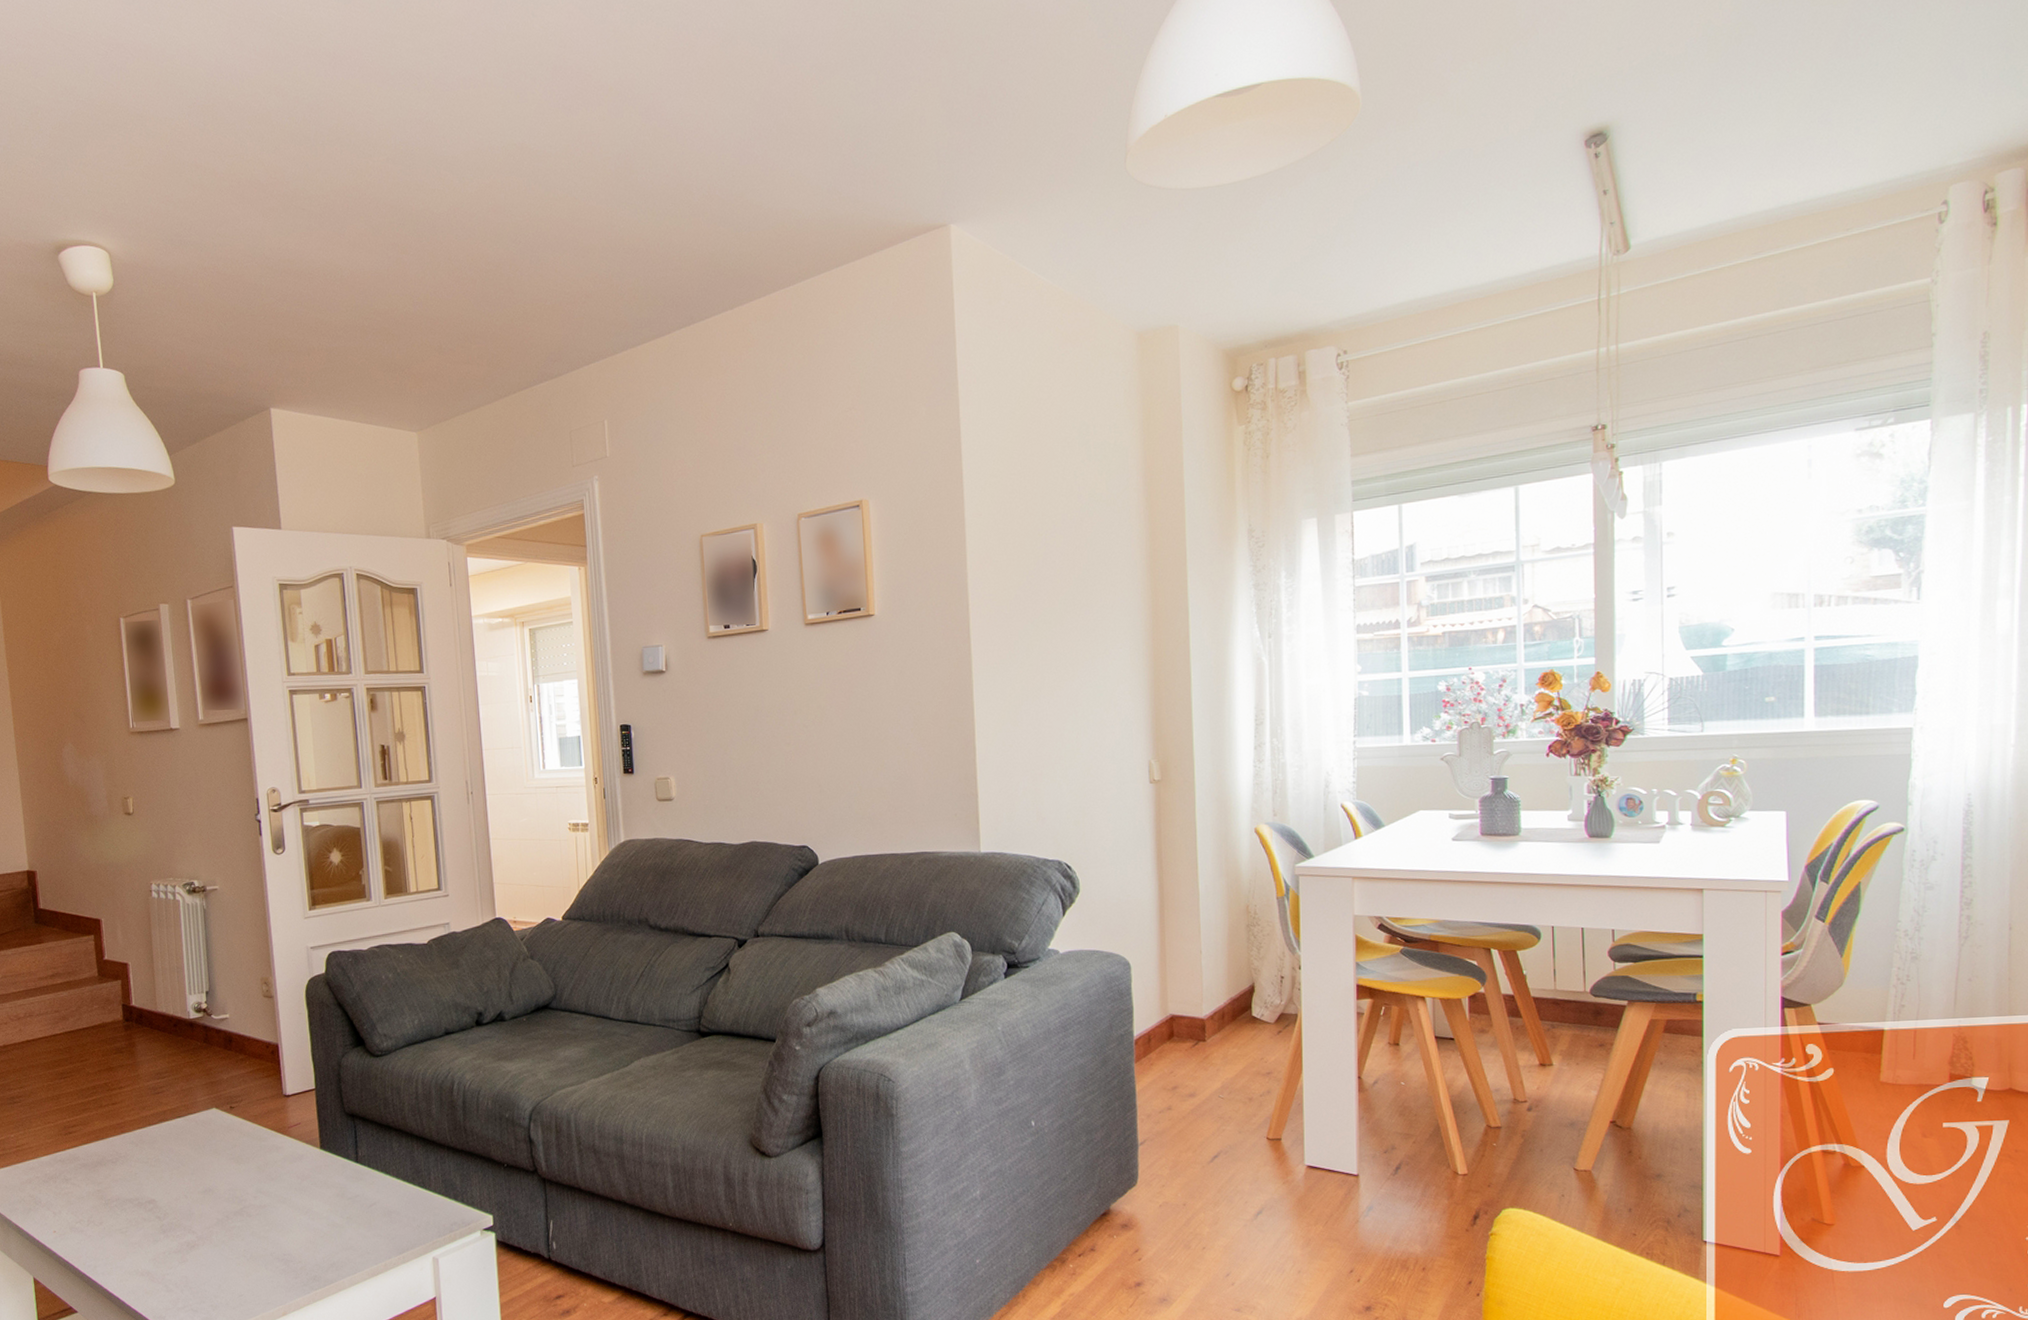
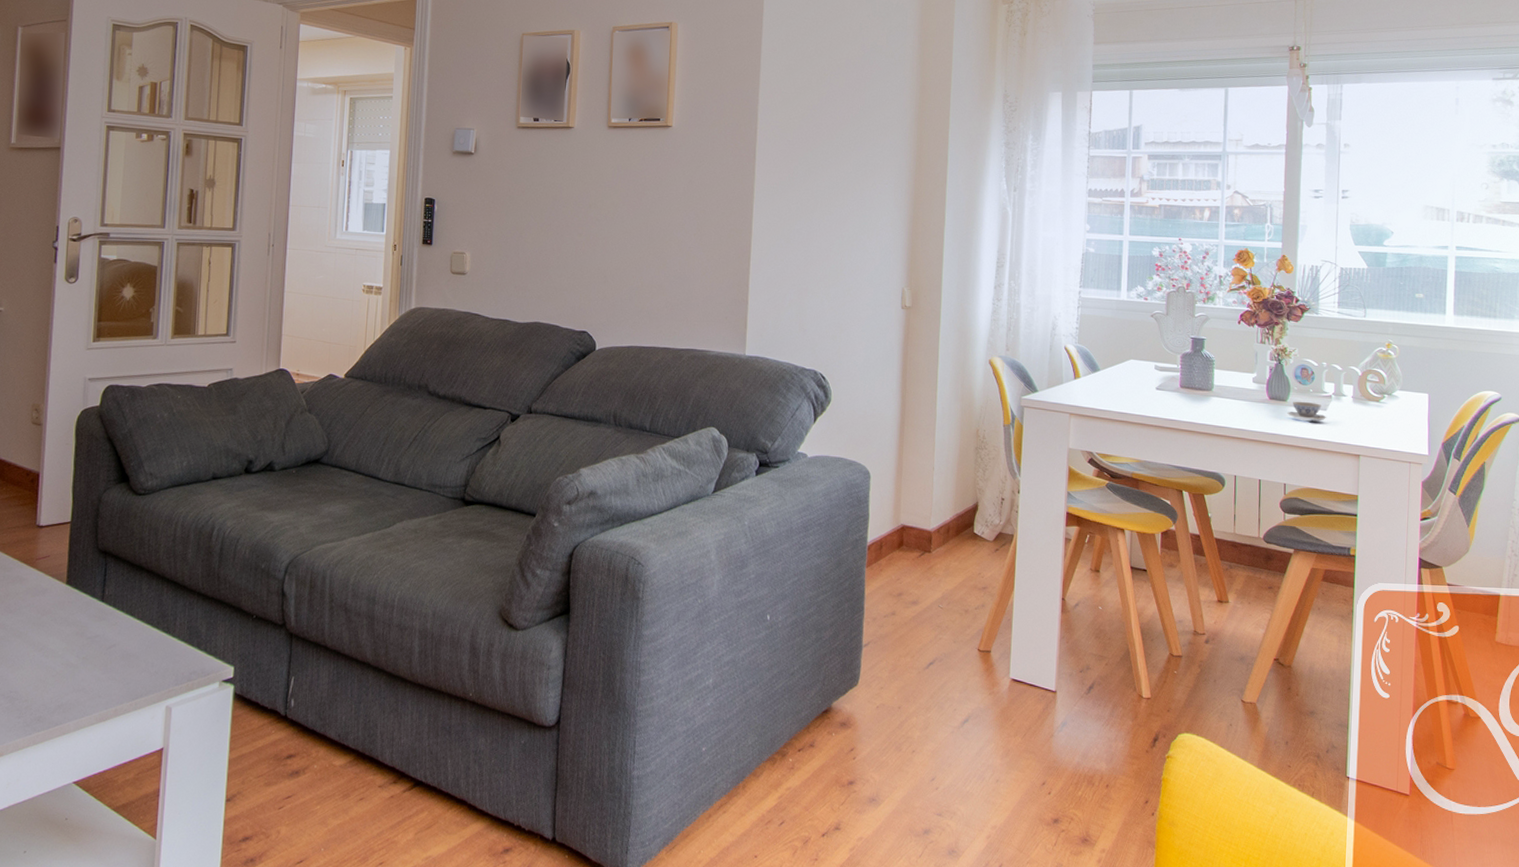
teacup: none [1611,835,1661,858] -> present [1287,401,1327,422]

